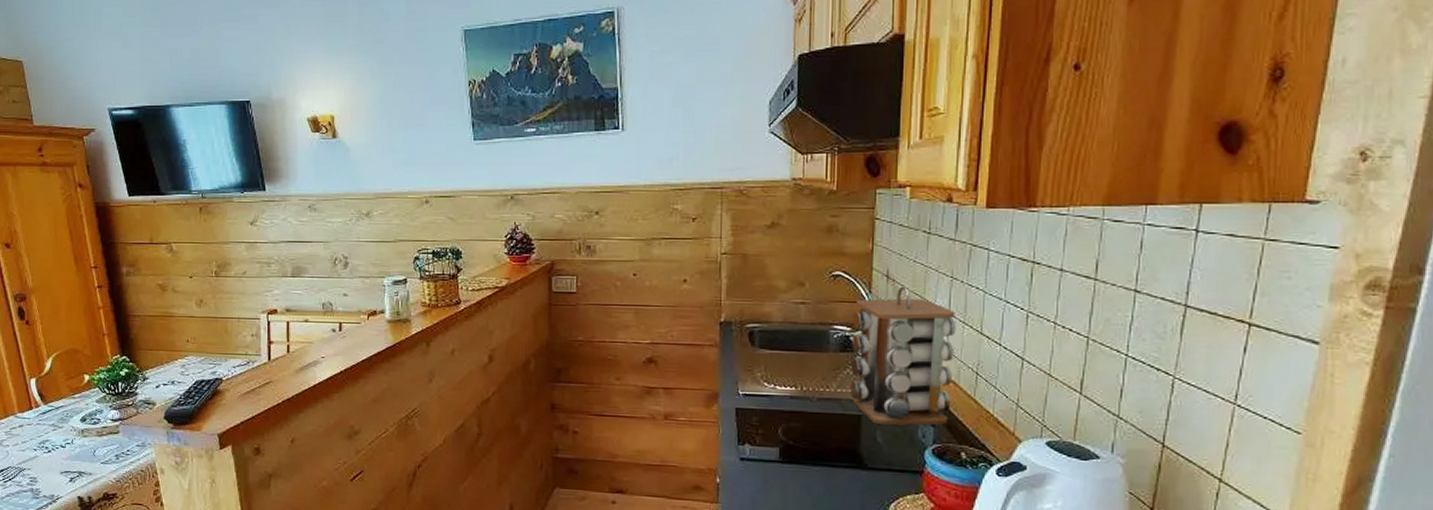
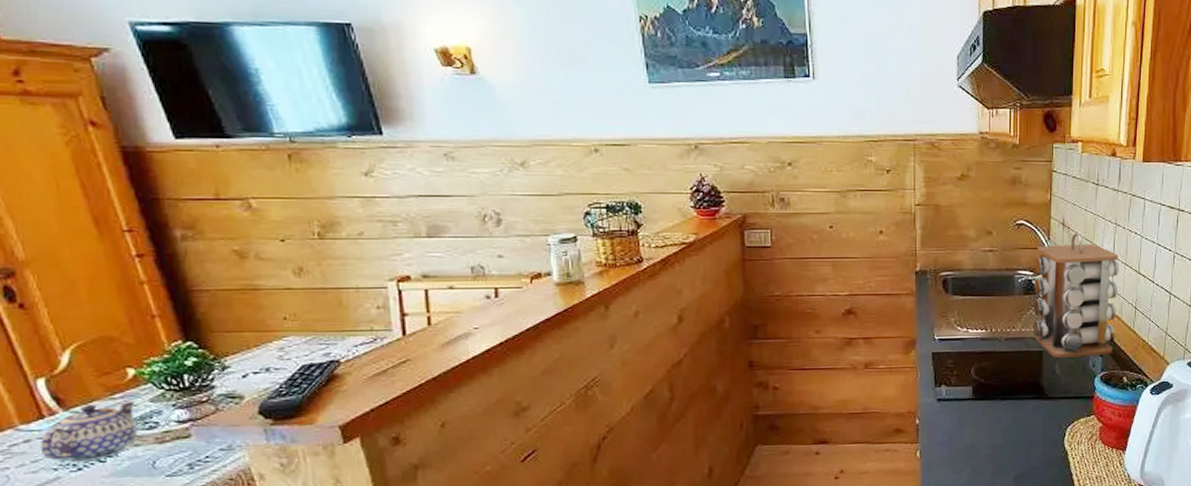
teapot: none [28,401,87,446] -> present [40,402,139,463]

